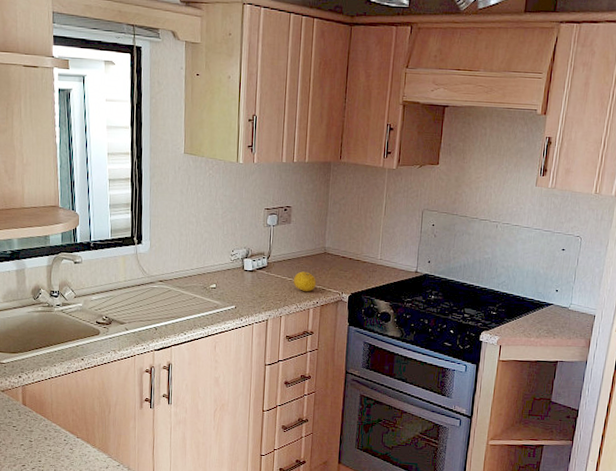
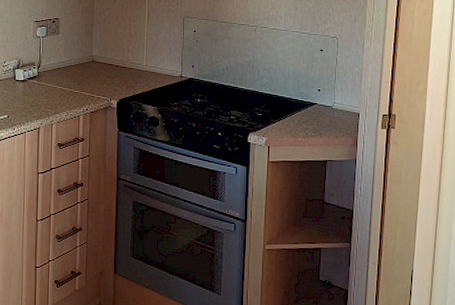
fruit: present [293,271,317,291] -> none [63,79,86,99]

